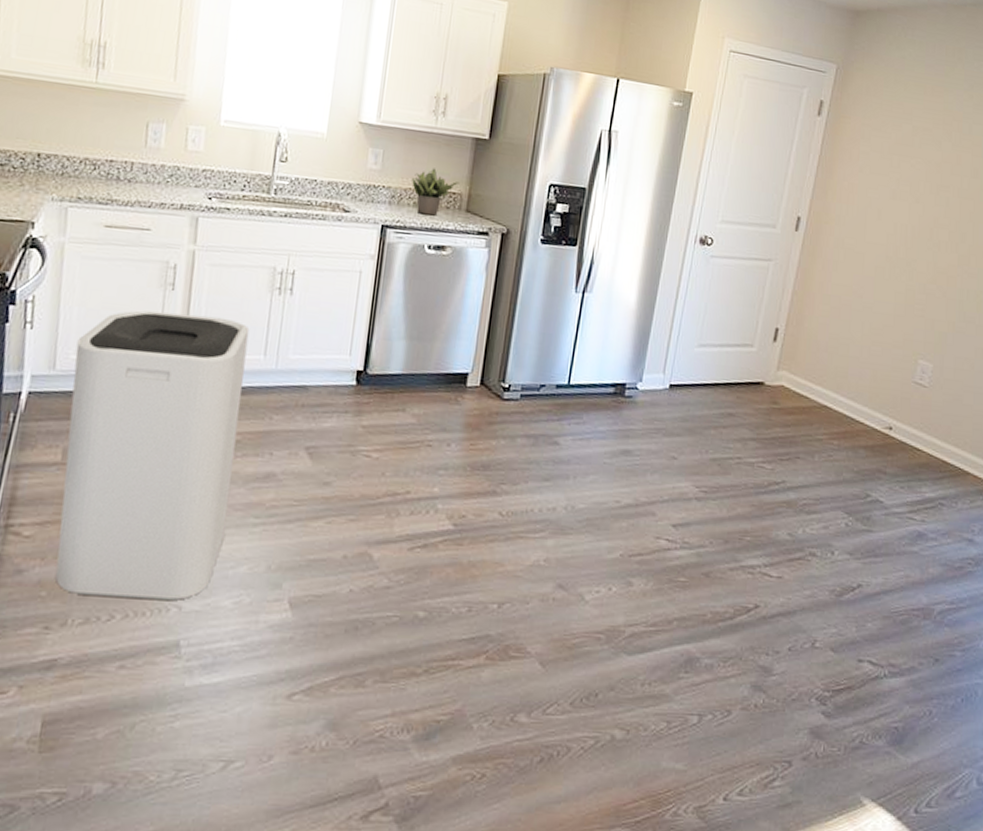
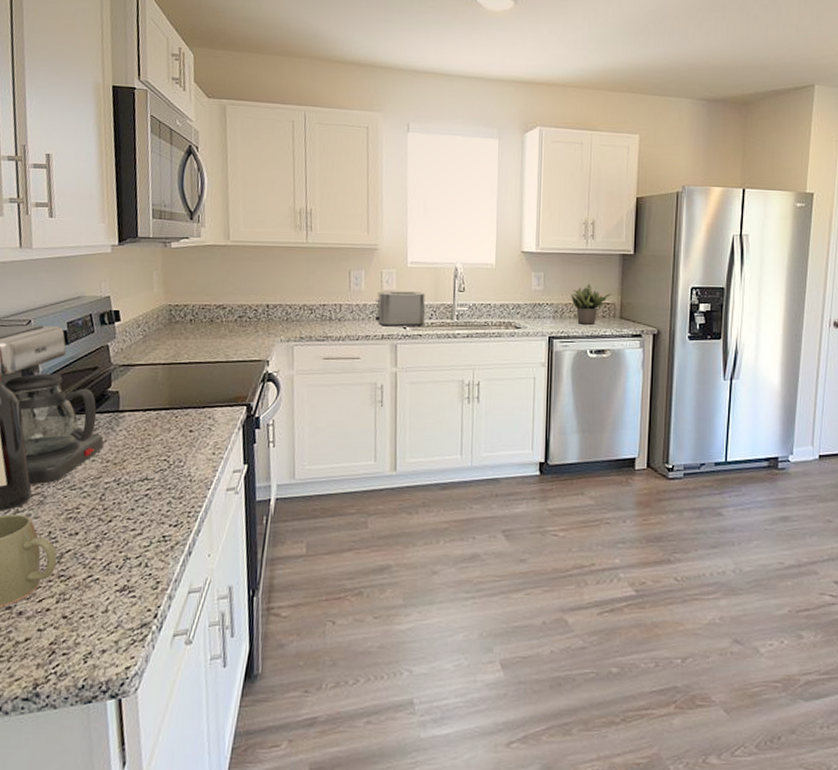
trash can: present [55,310,250,601] -> none [309,425,447,666]
toaster: none [173,151,239,199] -> present [374,290,426,327]

